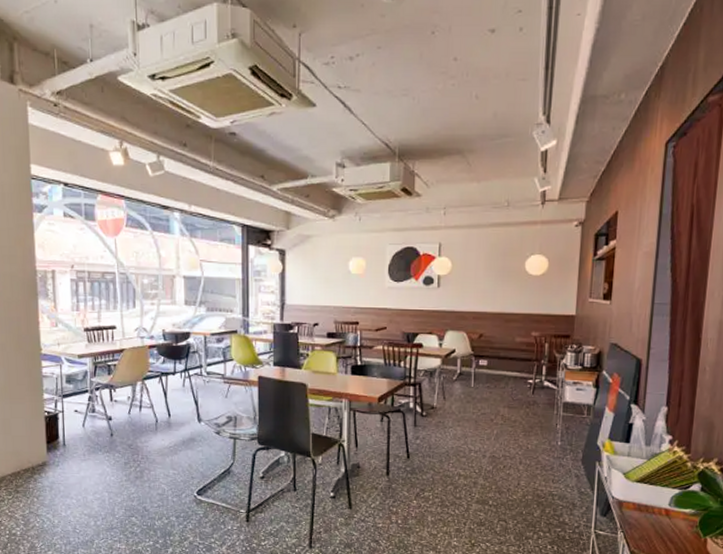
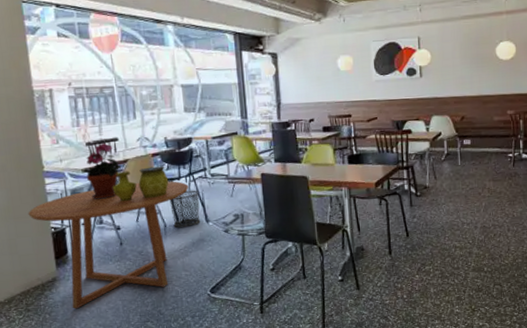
dining table: none [23,374,183,496] -> present [28,181,189,309]
potted plant: none [80,329,118,388] -> present [84,142,122,200]
decorative vase: none [108,359,164,392] -> present [113,166,169,202]
waste bin: none [163,387,193,425] -> present [169,190,201,228]

